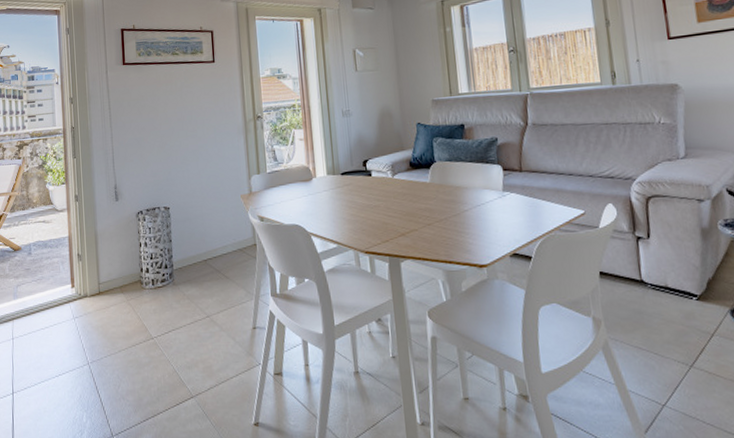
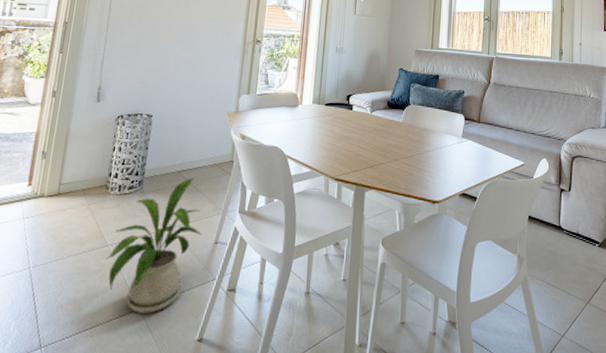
house plant: none [154,265,239,401] -> present [106,178,202,314]

